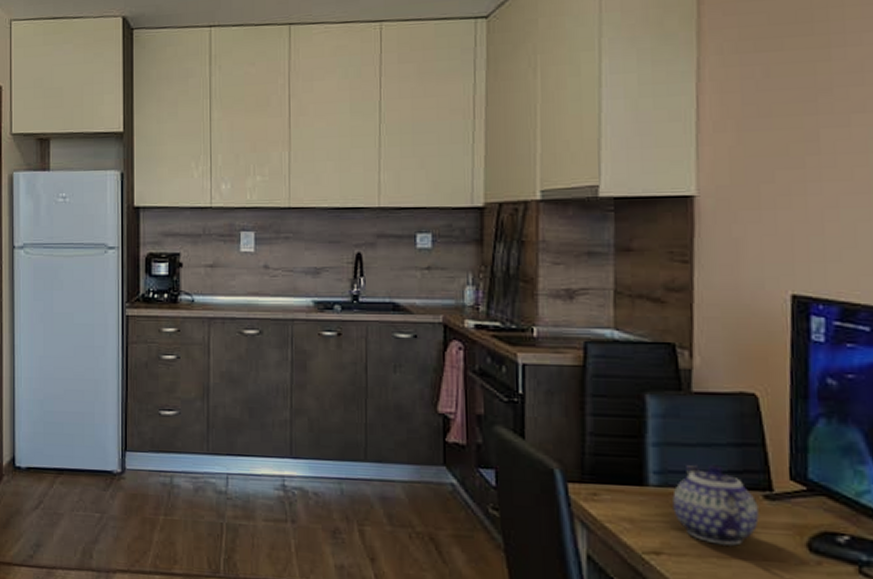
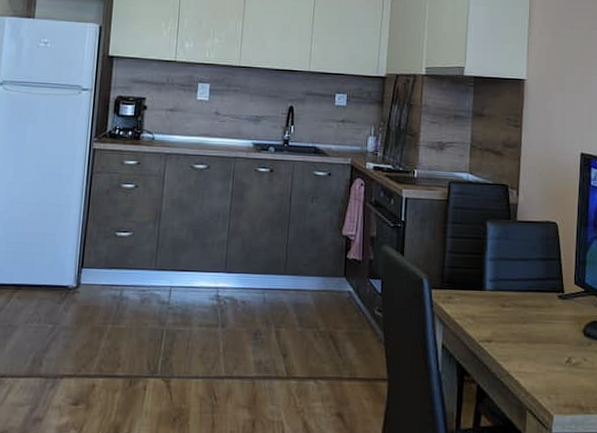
teapot: present [672,463,761,546] -> none [501,273,556,333]

